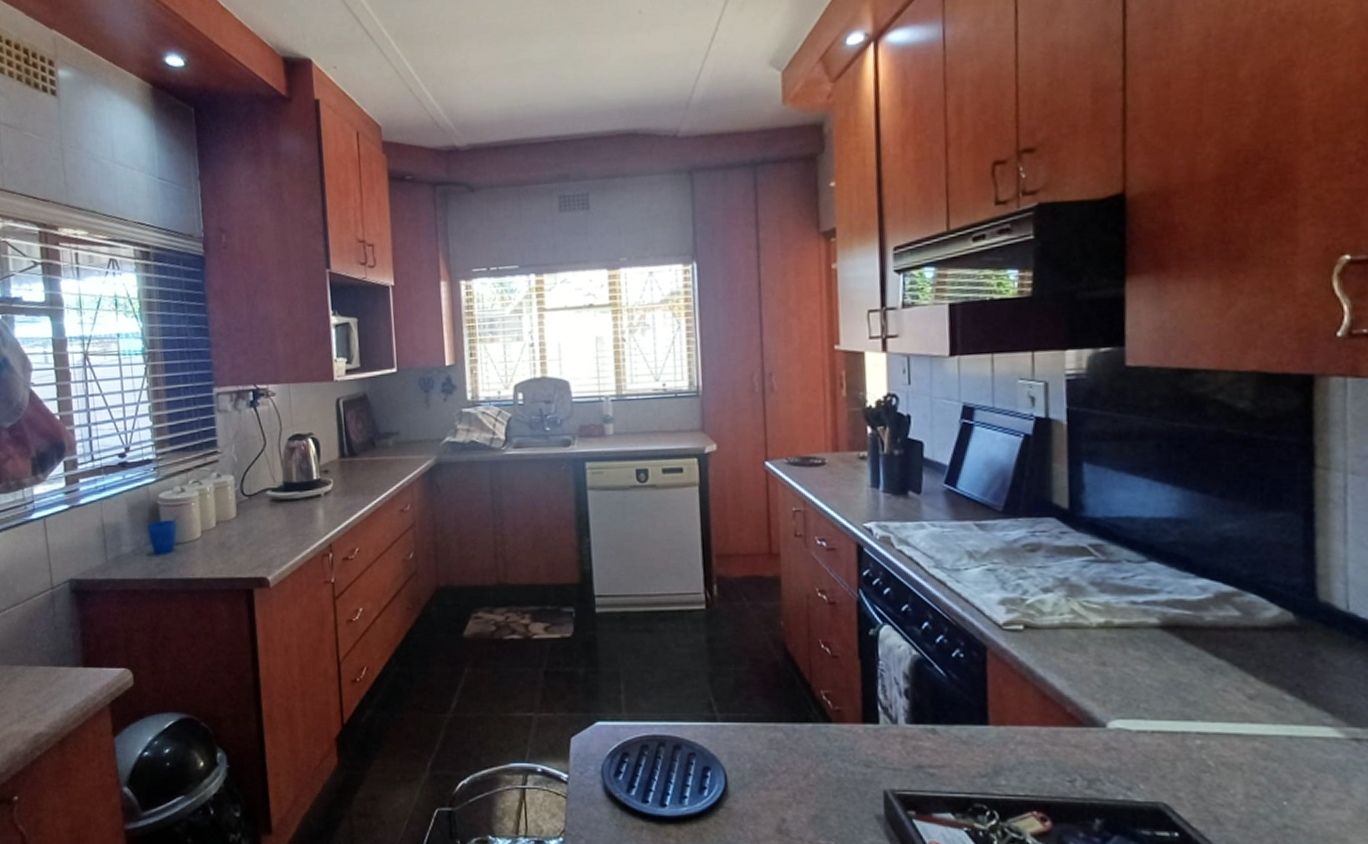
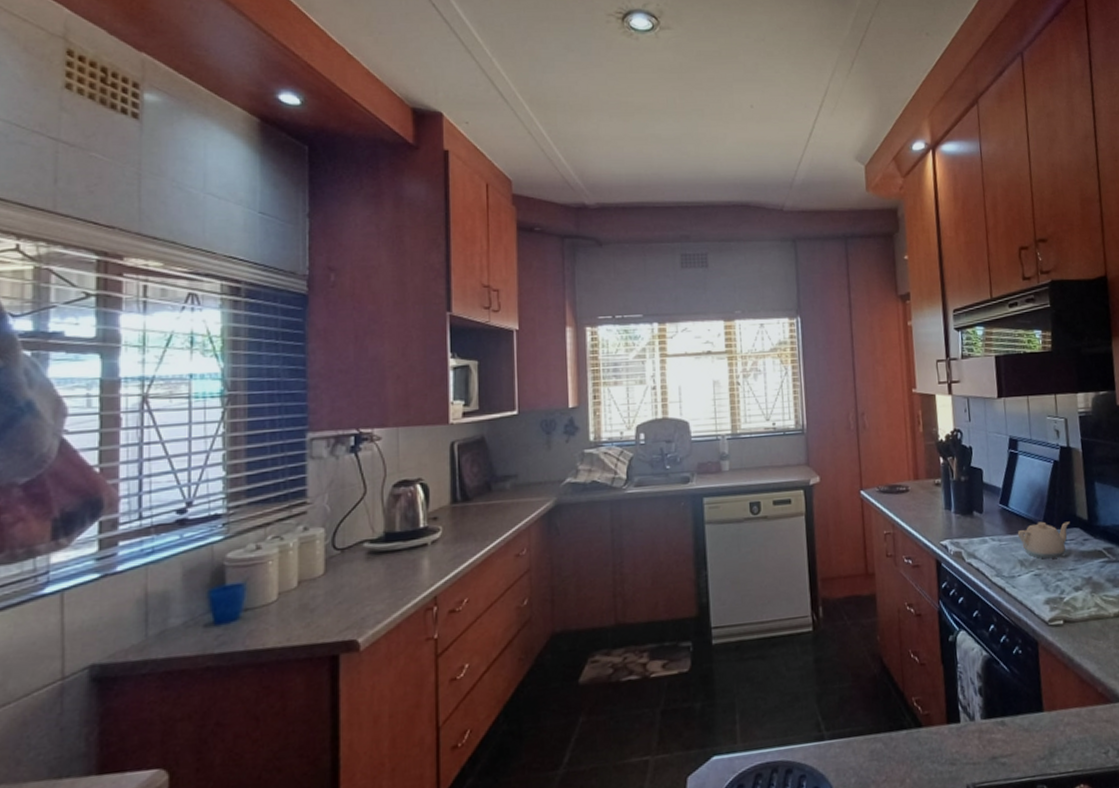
teapot: none [966,507,1042,552] -> present [1017,521,1070,559]

